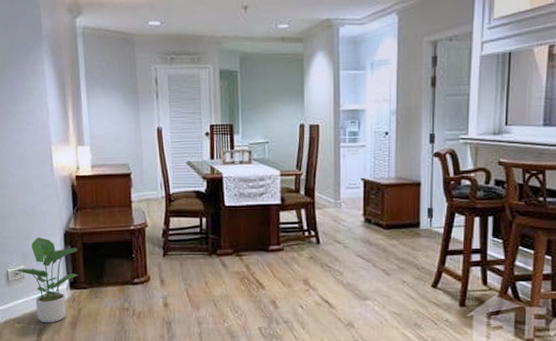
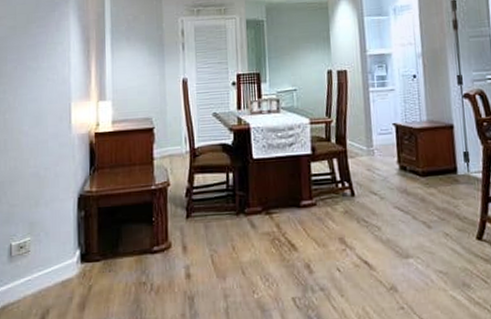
potted plant: present [15,237,79,323] -> none [20,203,92,306]

